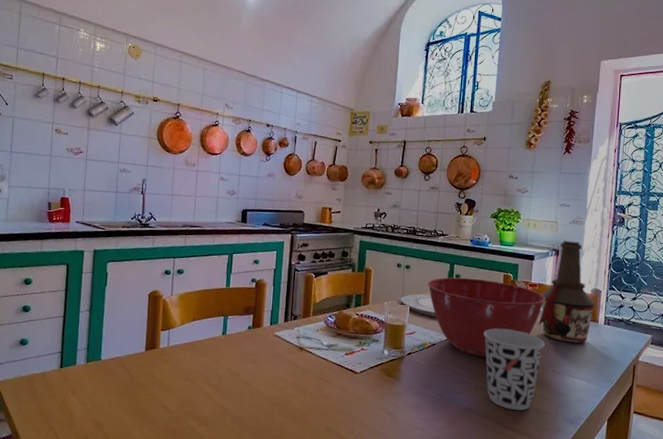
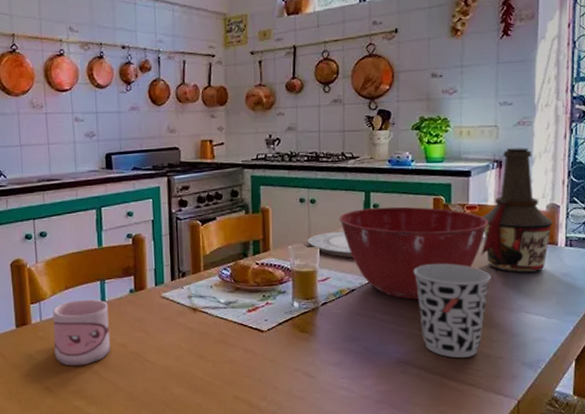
mug: none [176,331,228,389] -> present [52,299,110,366]

